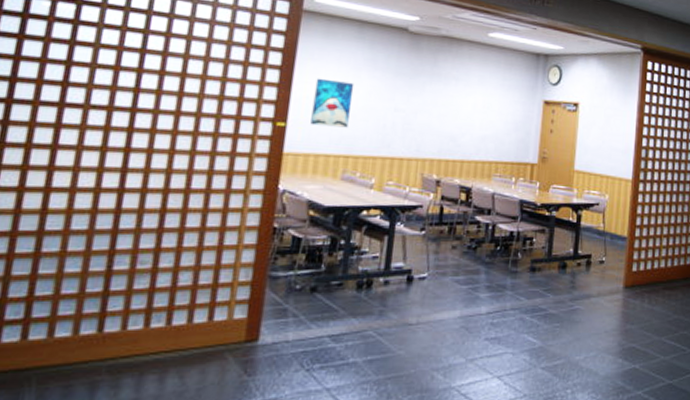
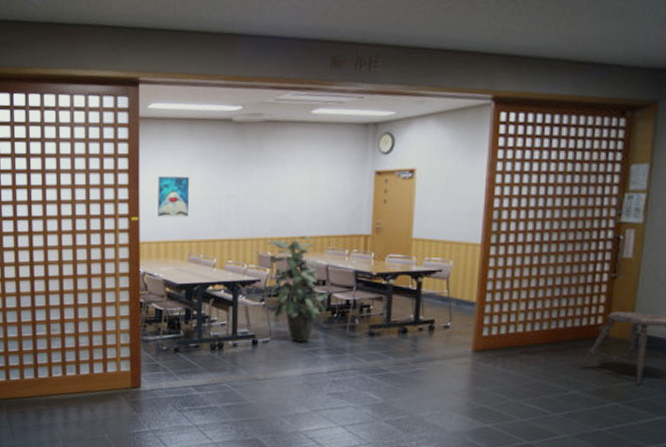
indoor plant: none [432,159,494,279] -> present [268,235,329,342]

